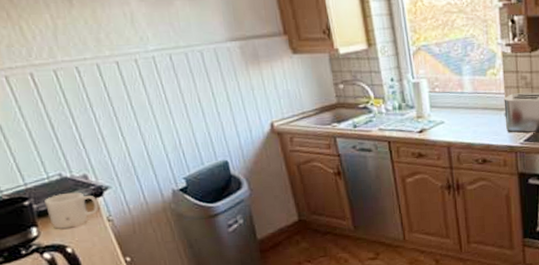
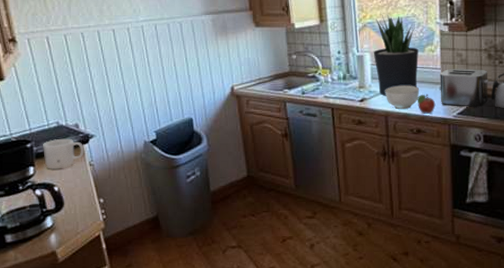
planter: none [430,33,481,127] -> present [373,12,418,97]
bowl: none [445,112,483,139] -> present [385,85,420,109]
fruit: none [480,121,501,142] -> present [417,94,436,114]

